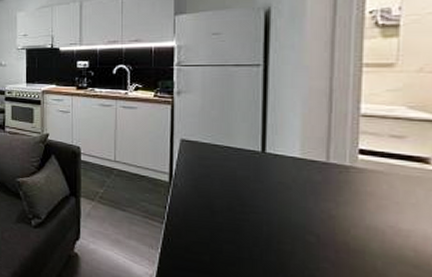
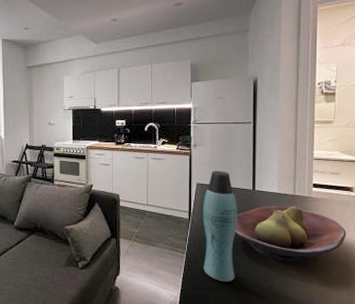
bottle: none [188,125,239,267] -> present [202,170,237,282]
fruit bowl: none [235,174,417,251] -> present [235,206,347,262]

